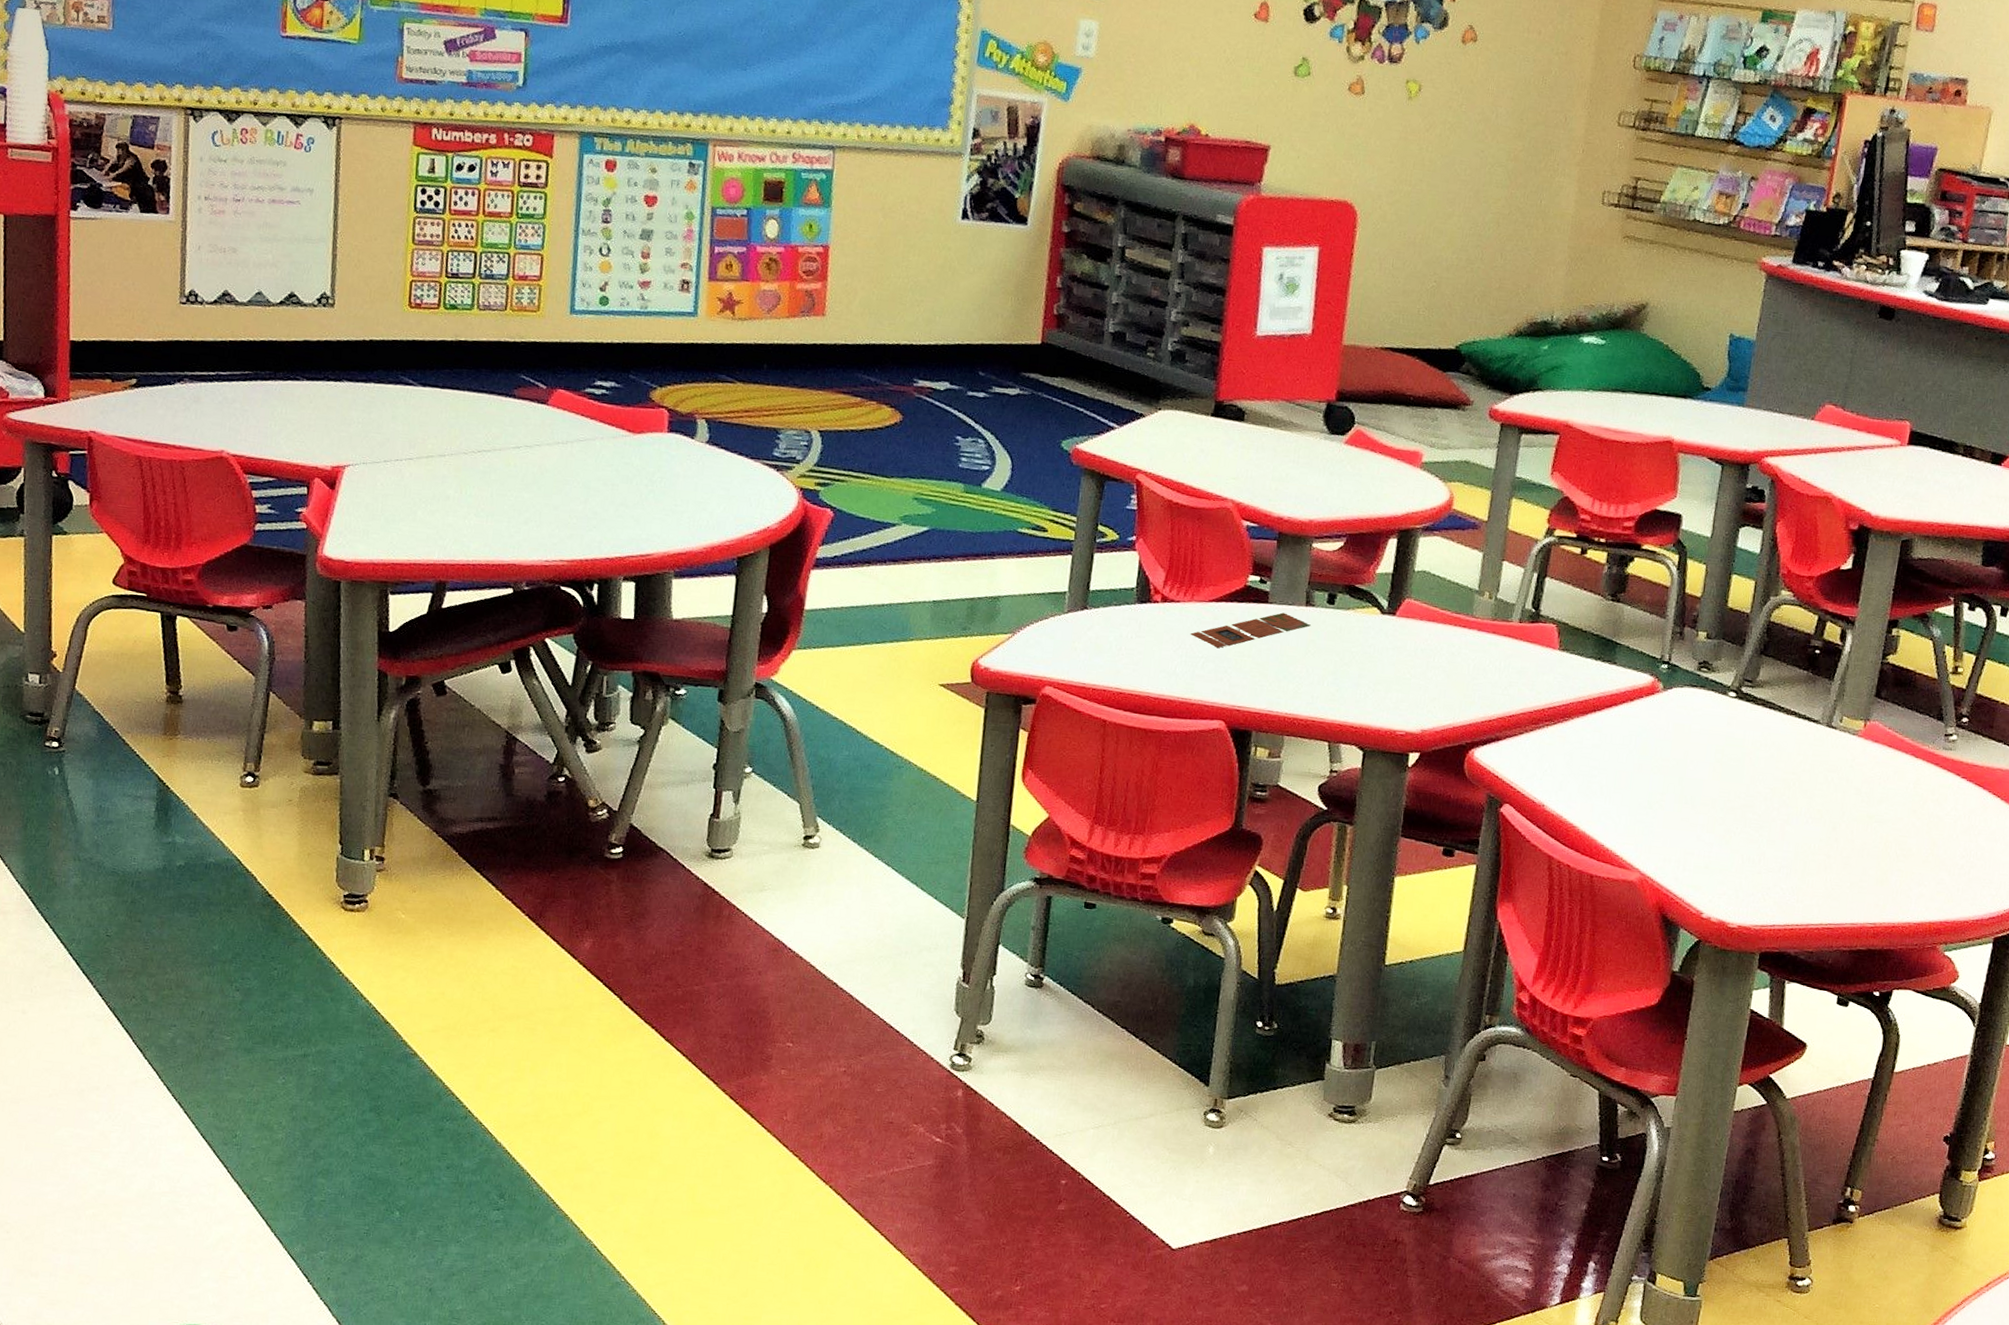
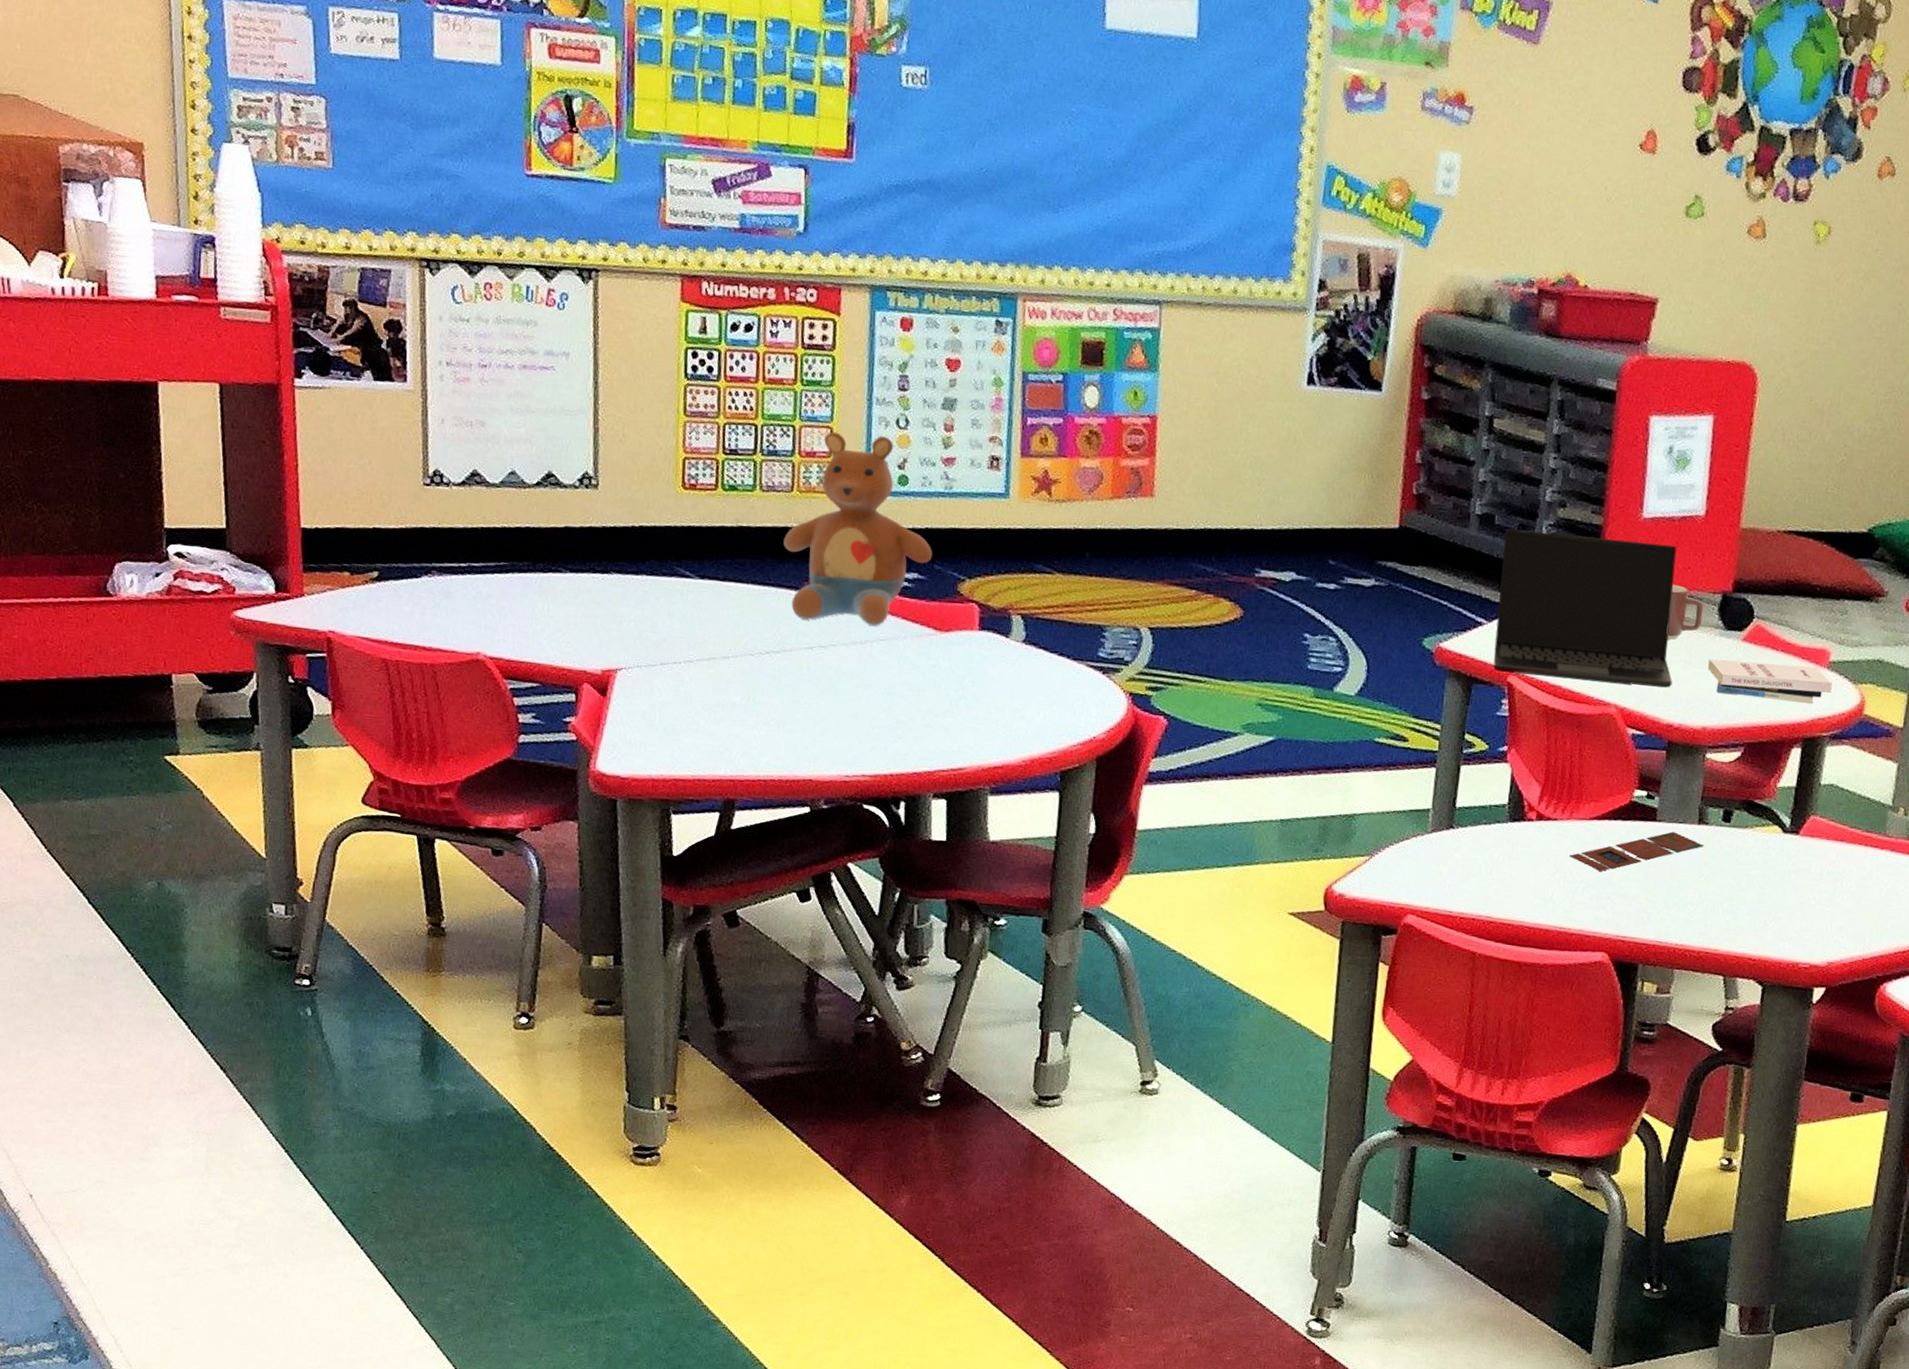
stuffed toy: none [497,258,628,428] -> present [783,431,932,626]
laptop: none [1124,344,1287,485] -> present [1494,528,1677,688]
mug: none [1278,394,1310,443] -> present [1667,584,1704,640]
books: none [1313,460,1425,499] -> present [1707,659,1832,703]

